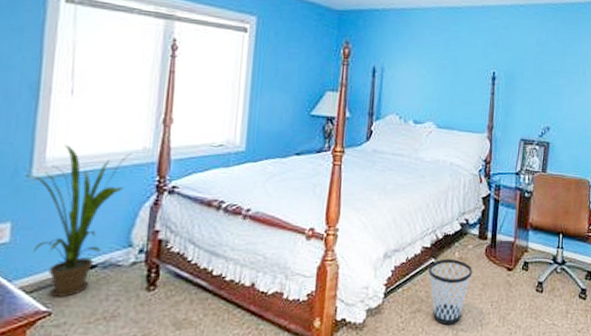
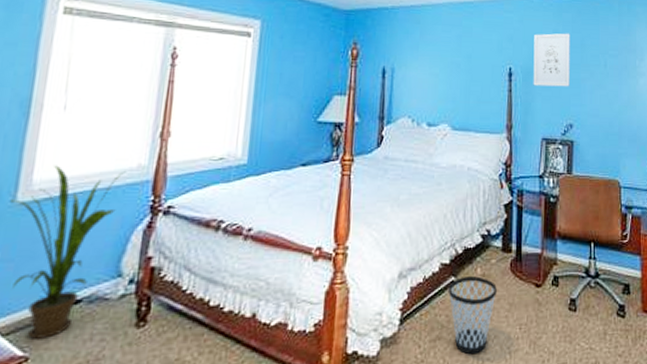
wall art: none [515,41,553,93] -> present [533,33,570,87]

